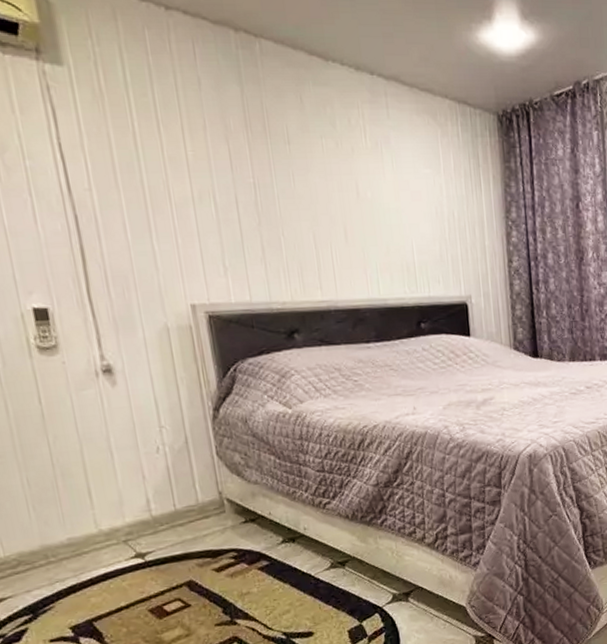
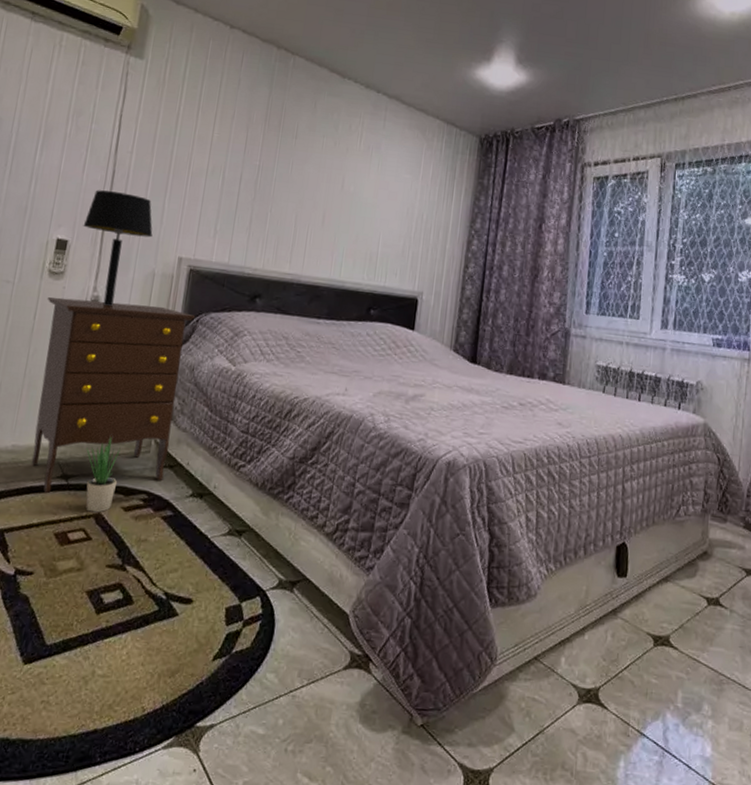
dresser: none [47,362,248,576] -> present [31,297,196,494]
table lamp: none [60,240,151,374] -> present [83,190,153,307]
potted plant: none [153,503,201,582] -> present [86,434,121,513]

